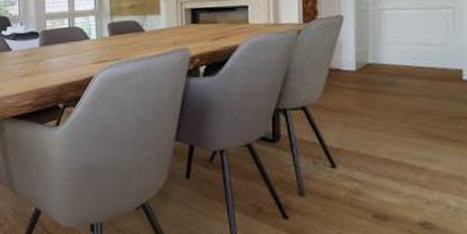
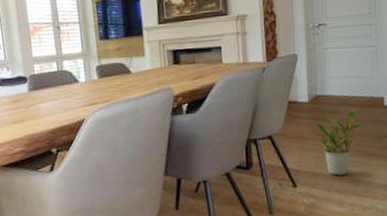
potted plant: none [348,83,445,160] -> present [304,110,373,176]

